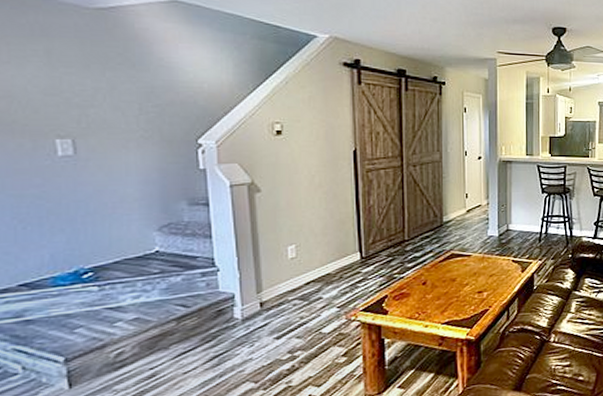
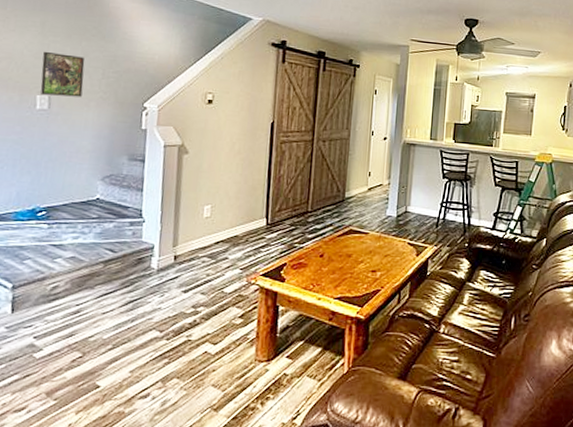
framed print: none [56,85,116,138] -> present [40,51,85,97]

